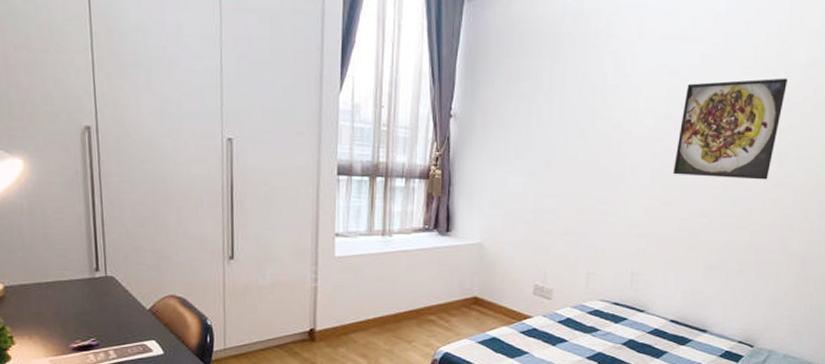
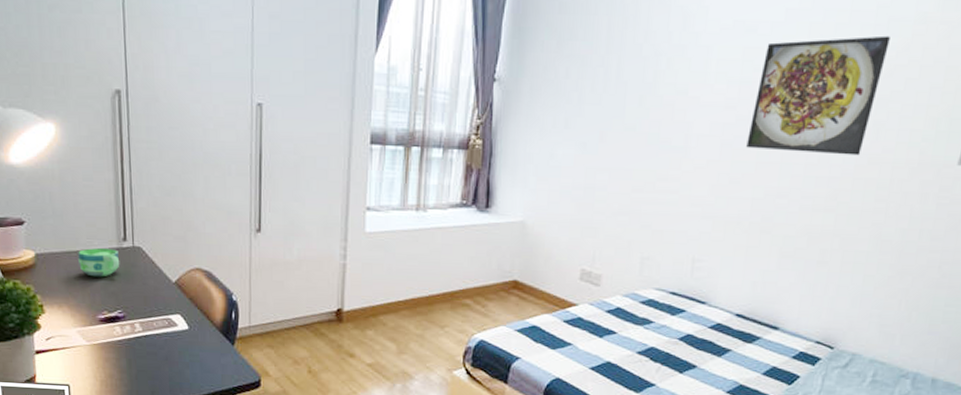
cup: none [49,279,93,307] -> present [78,248,120,277]

